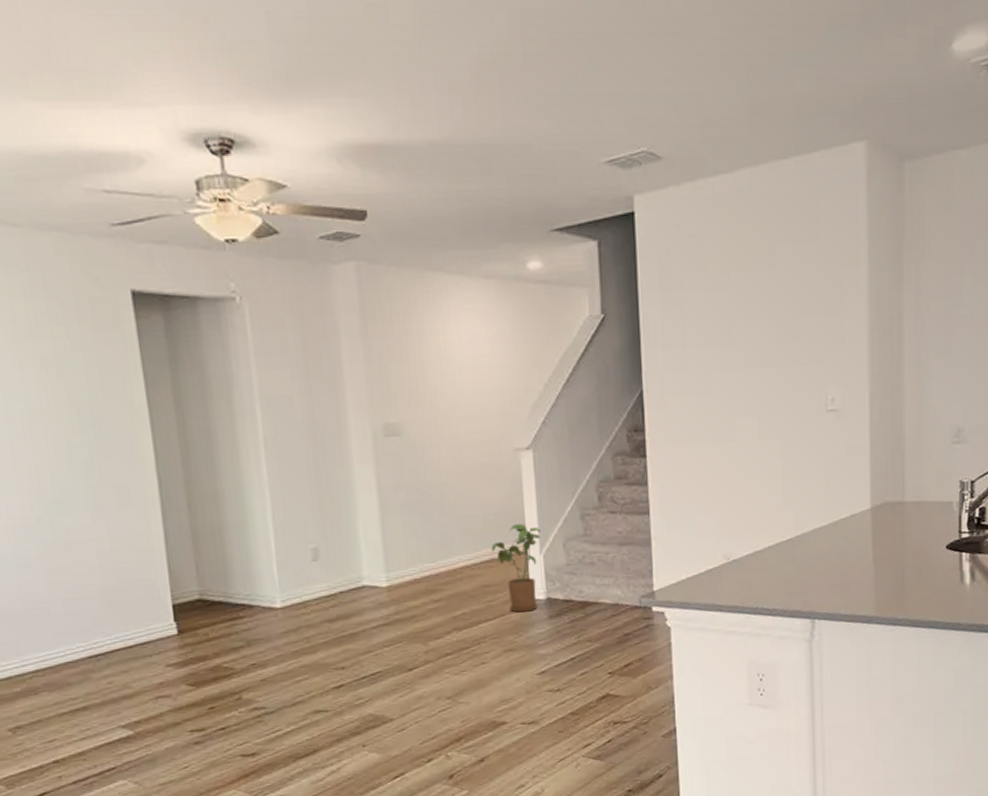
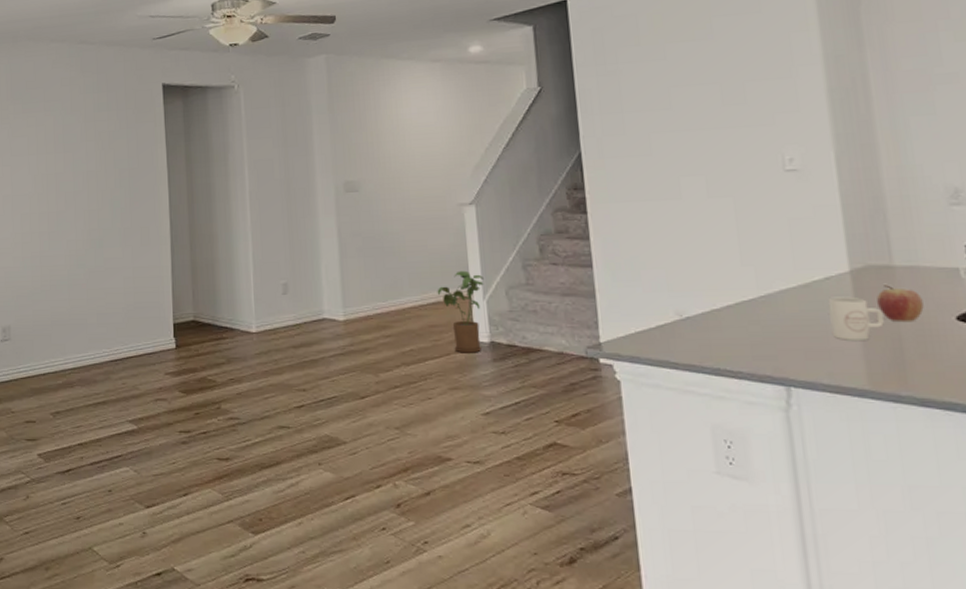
mug: none [850,532,892,573] -> present [828,296,884,340]
fruit: none [889,519,923,554] -> present [877,285,924,323]

